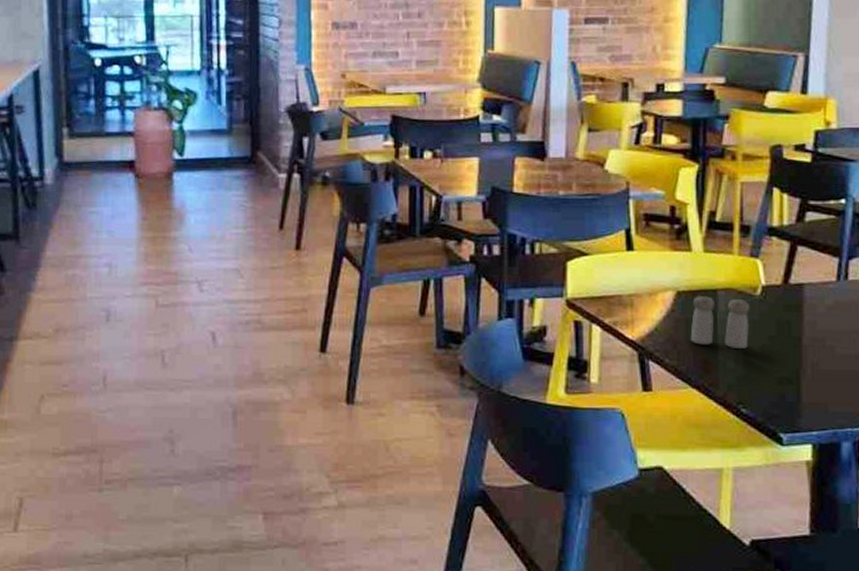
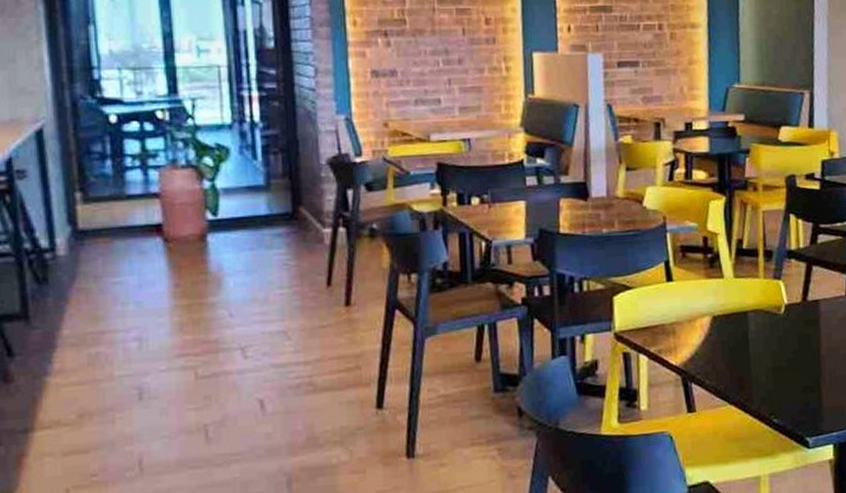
salt and pepper shaker: present [690,295,751,348] -> none [726,318,776,364]

